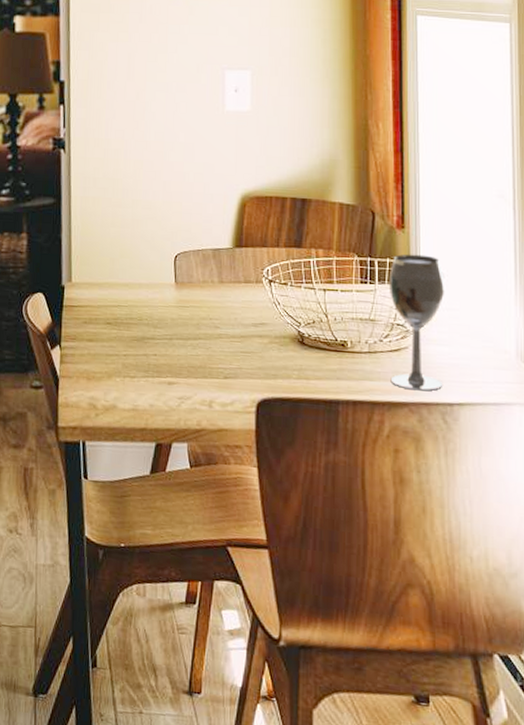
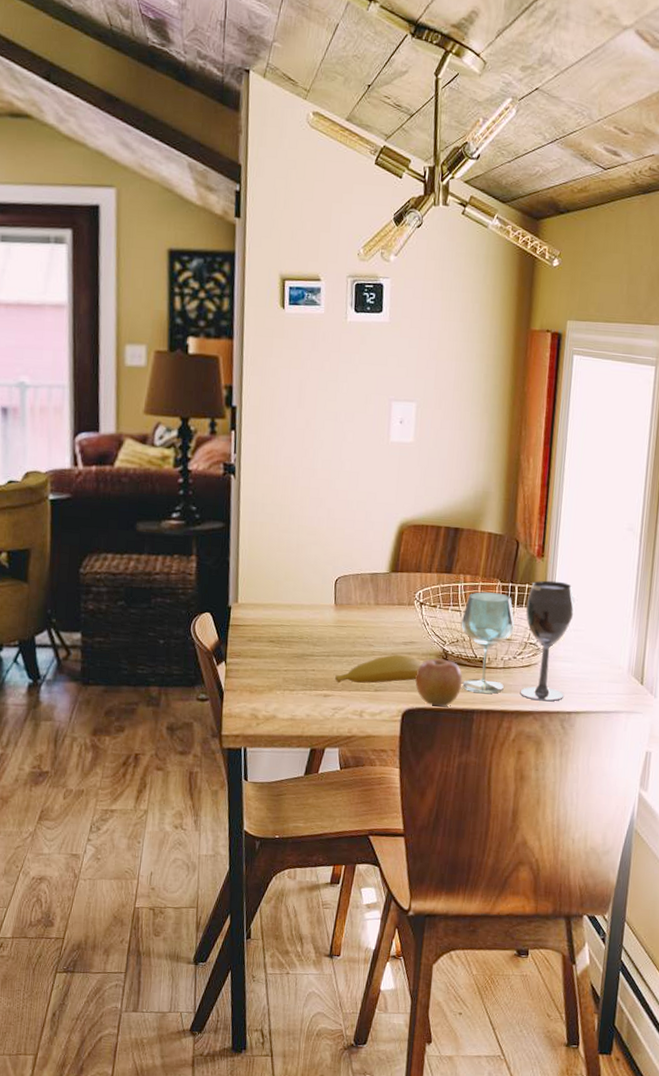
banana: none [180,338,278,370] -> present [335,655,424,684]
apple: none [269,341,323,396] -> present [415,658,463,706]
wine glass: none [316,267,377,382] -> present [460,591,515,694]

